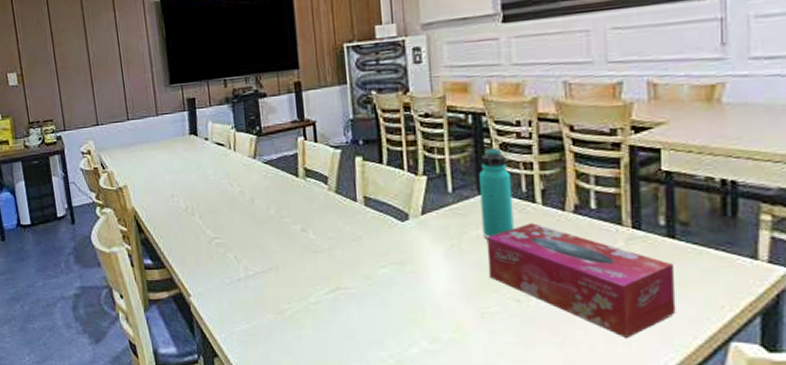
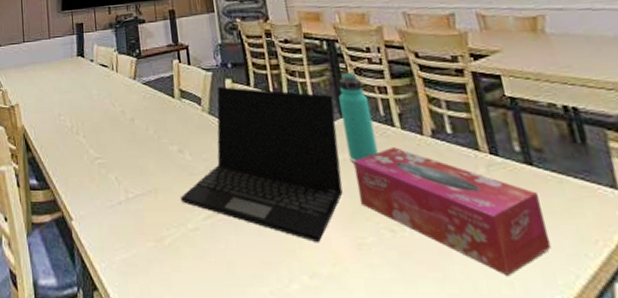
laptop: none [302,164,473,313] -> present [180,86,343,243]

